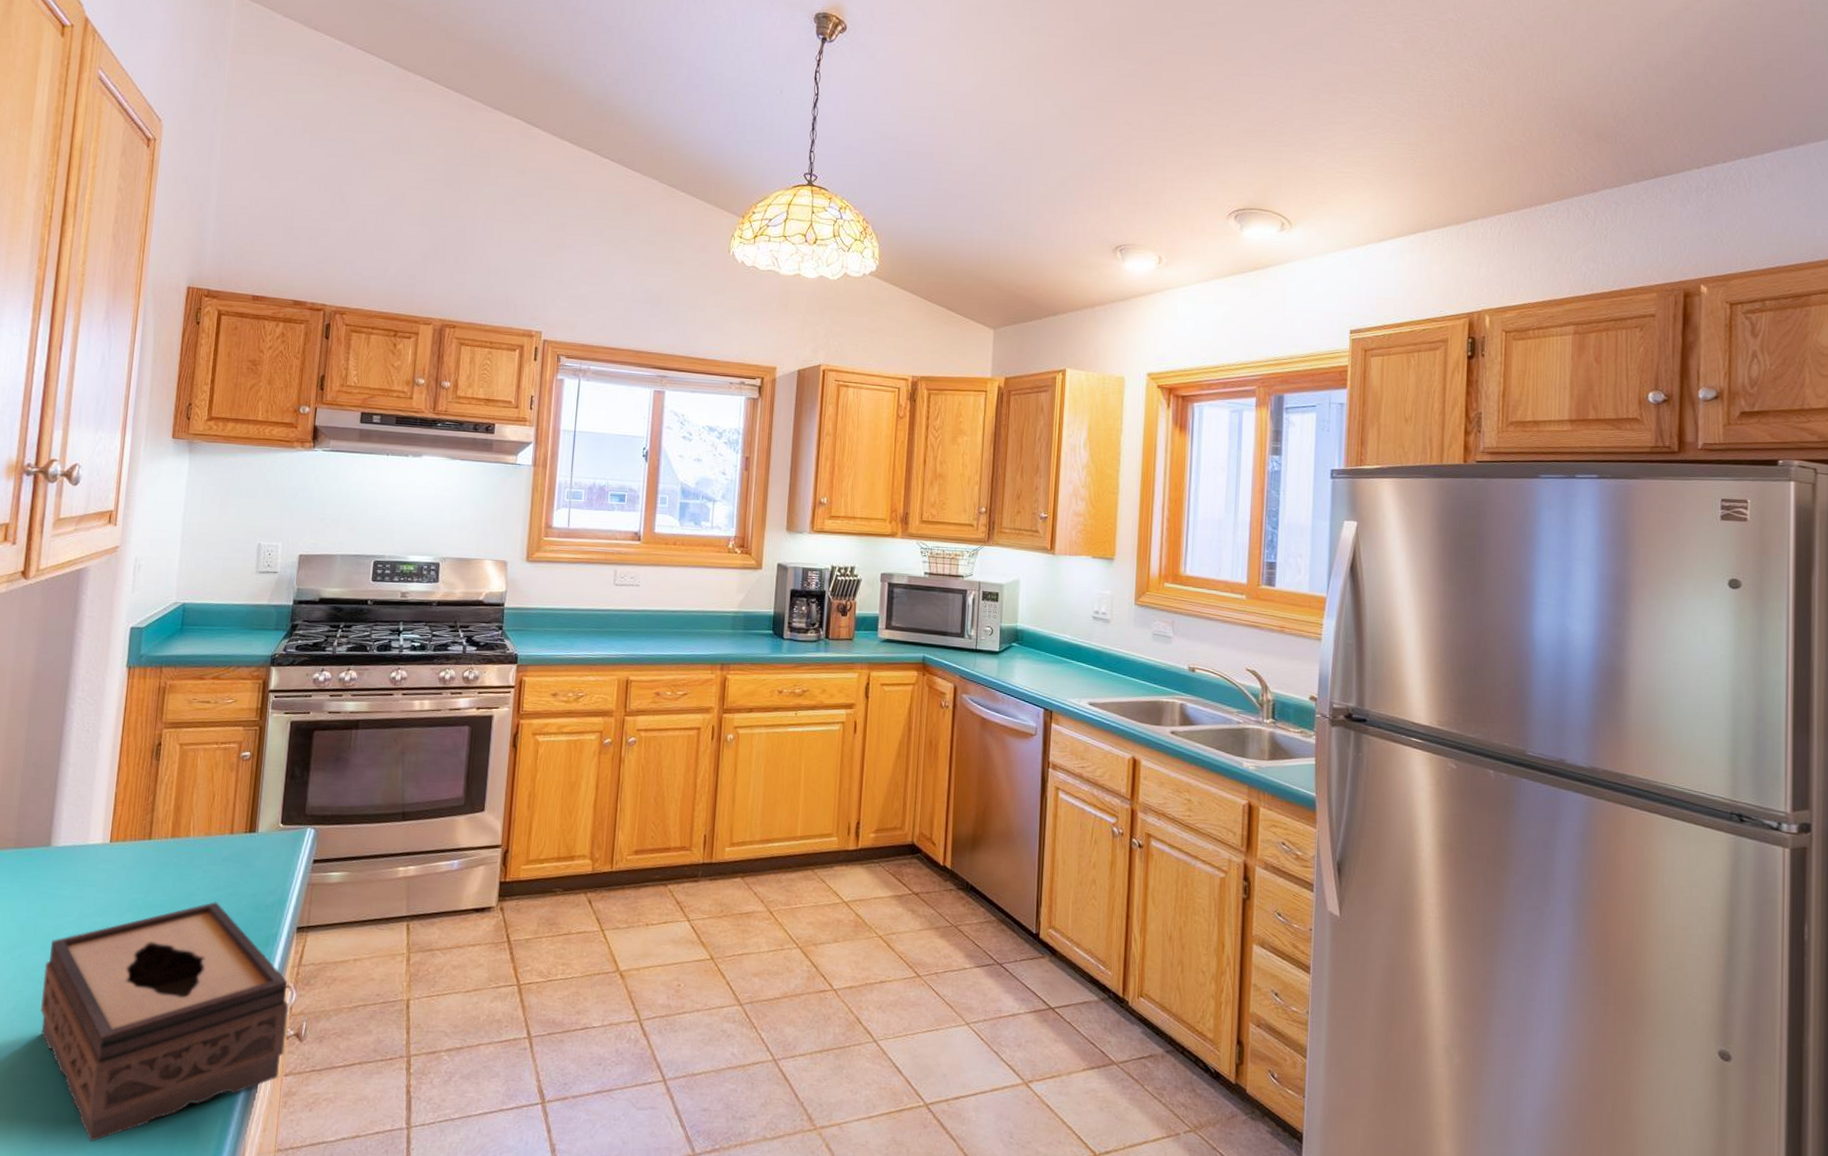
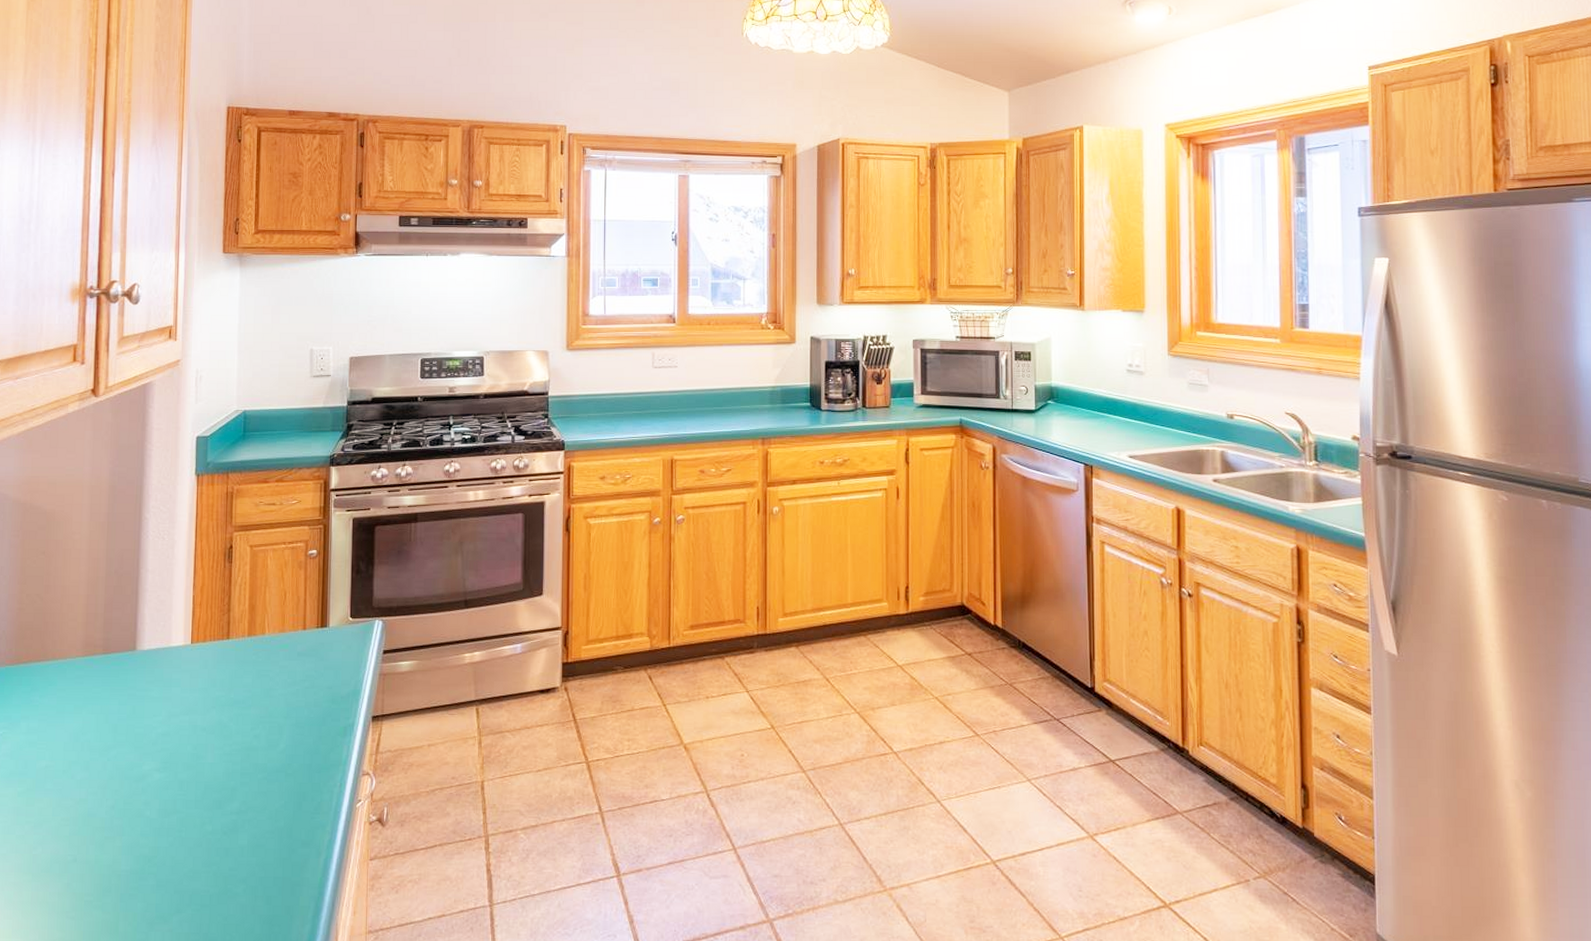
tissue box: present [40,902,288,1142] -> none [138,696,369,931]

